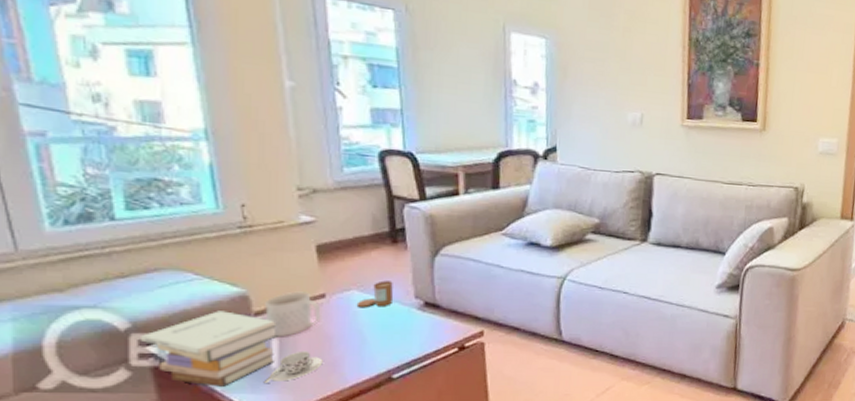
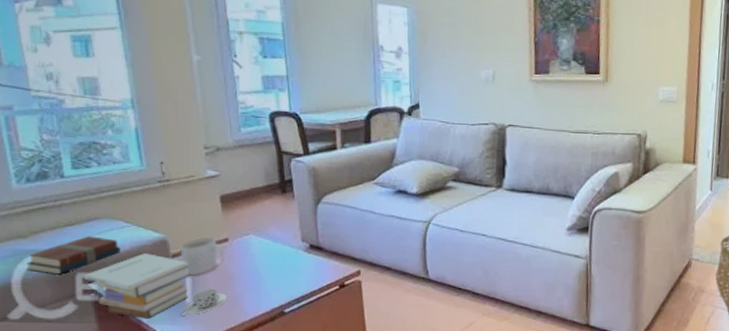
books: none [63,290,189,336] -> present [26,236,121,275]
candle: present [356,280,394,308] -> none [253,226,284,251]

